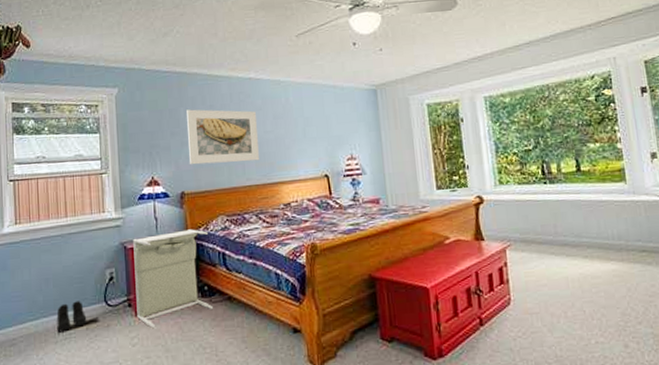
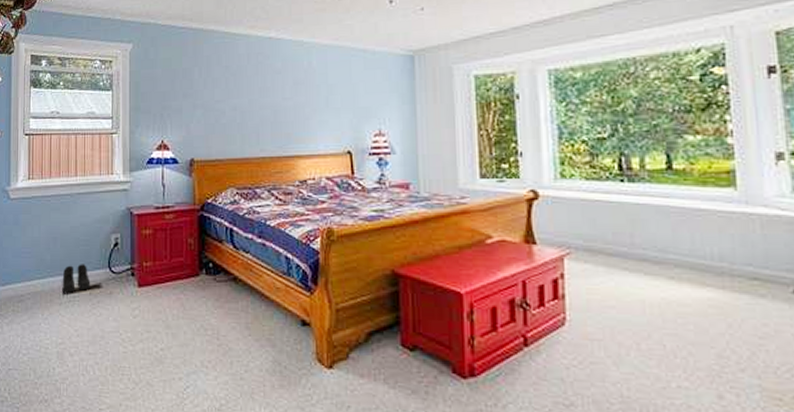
laundry hamper: present [133,229,213,329] -> none [139,200,216,302]
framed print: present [187,109,260,165] -> none [201,69,276,131]

